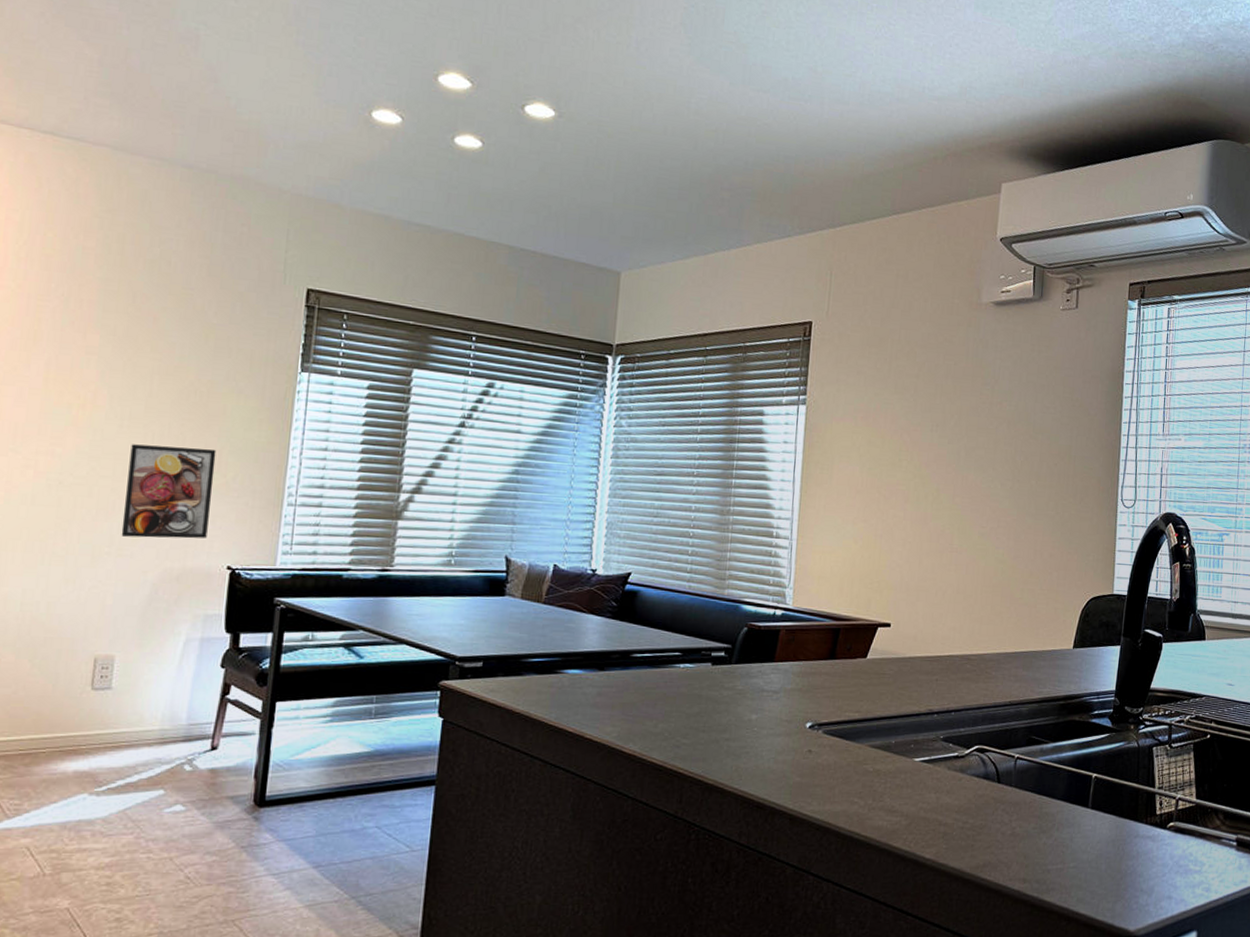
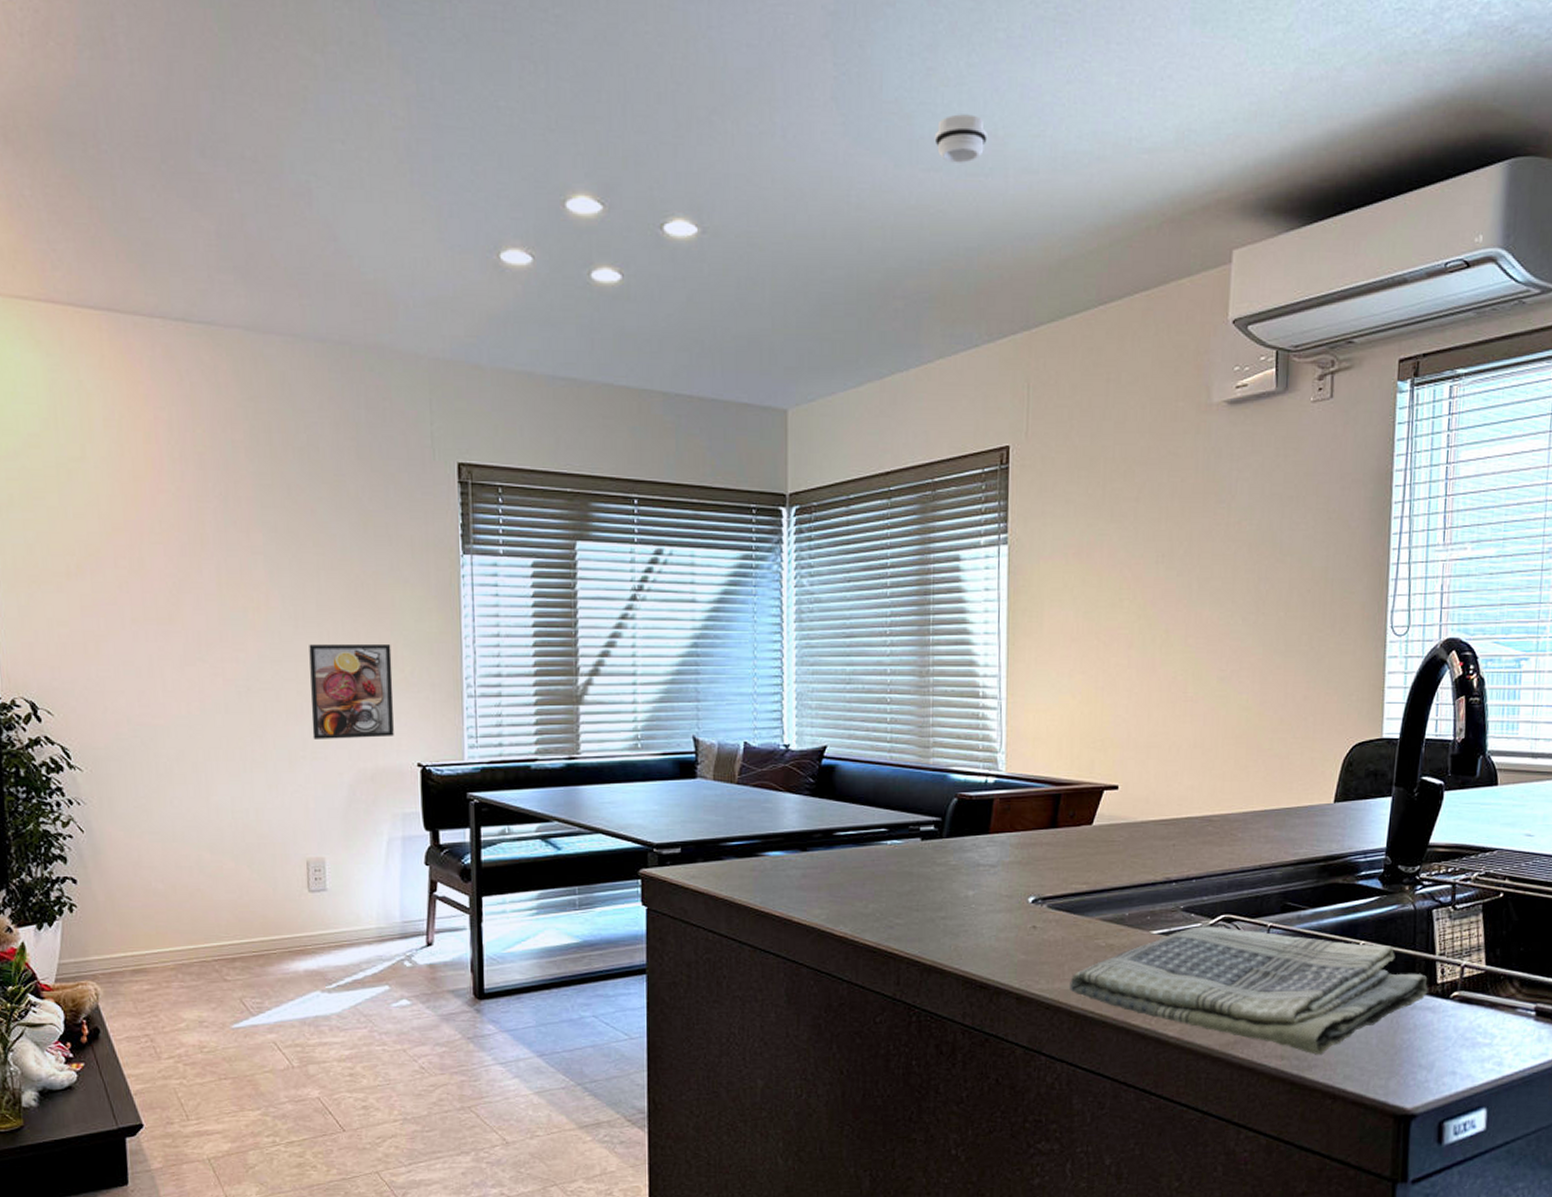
smoke detector: none [764,50,809,89] -> present [934,114,988,163]
dish towel: none [839,755,1149,880] -> present [1069,926,1428,1056]

